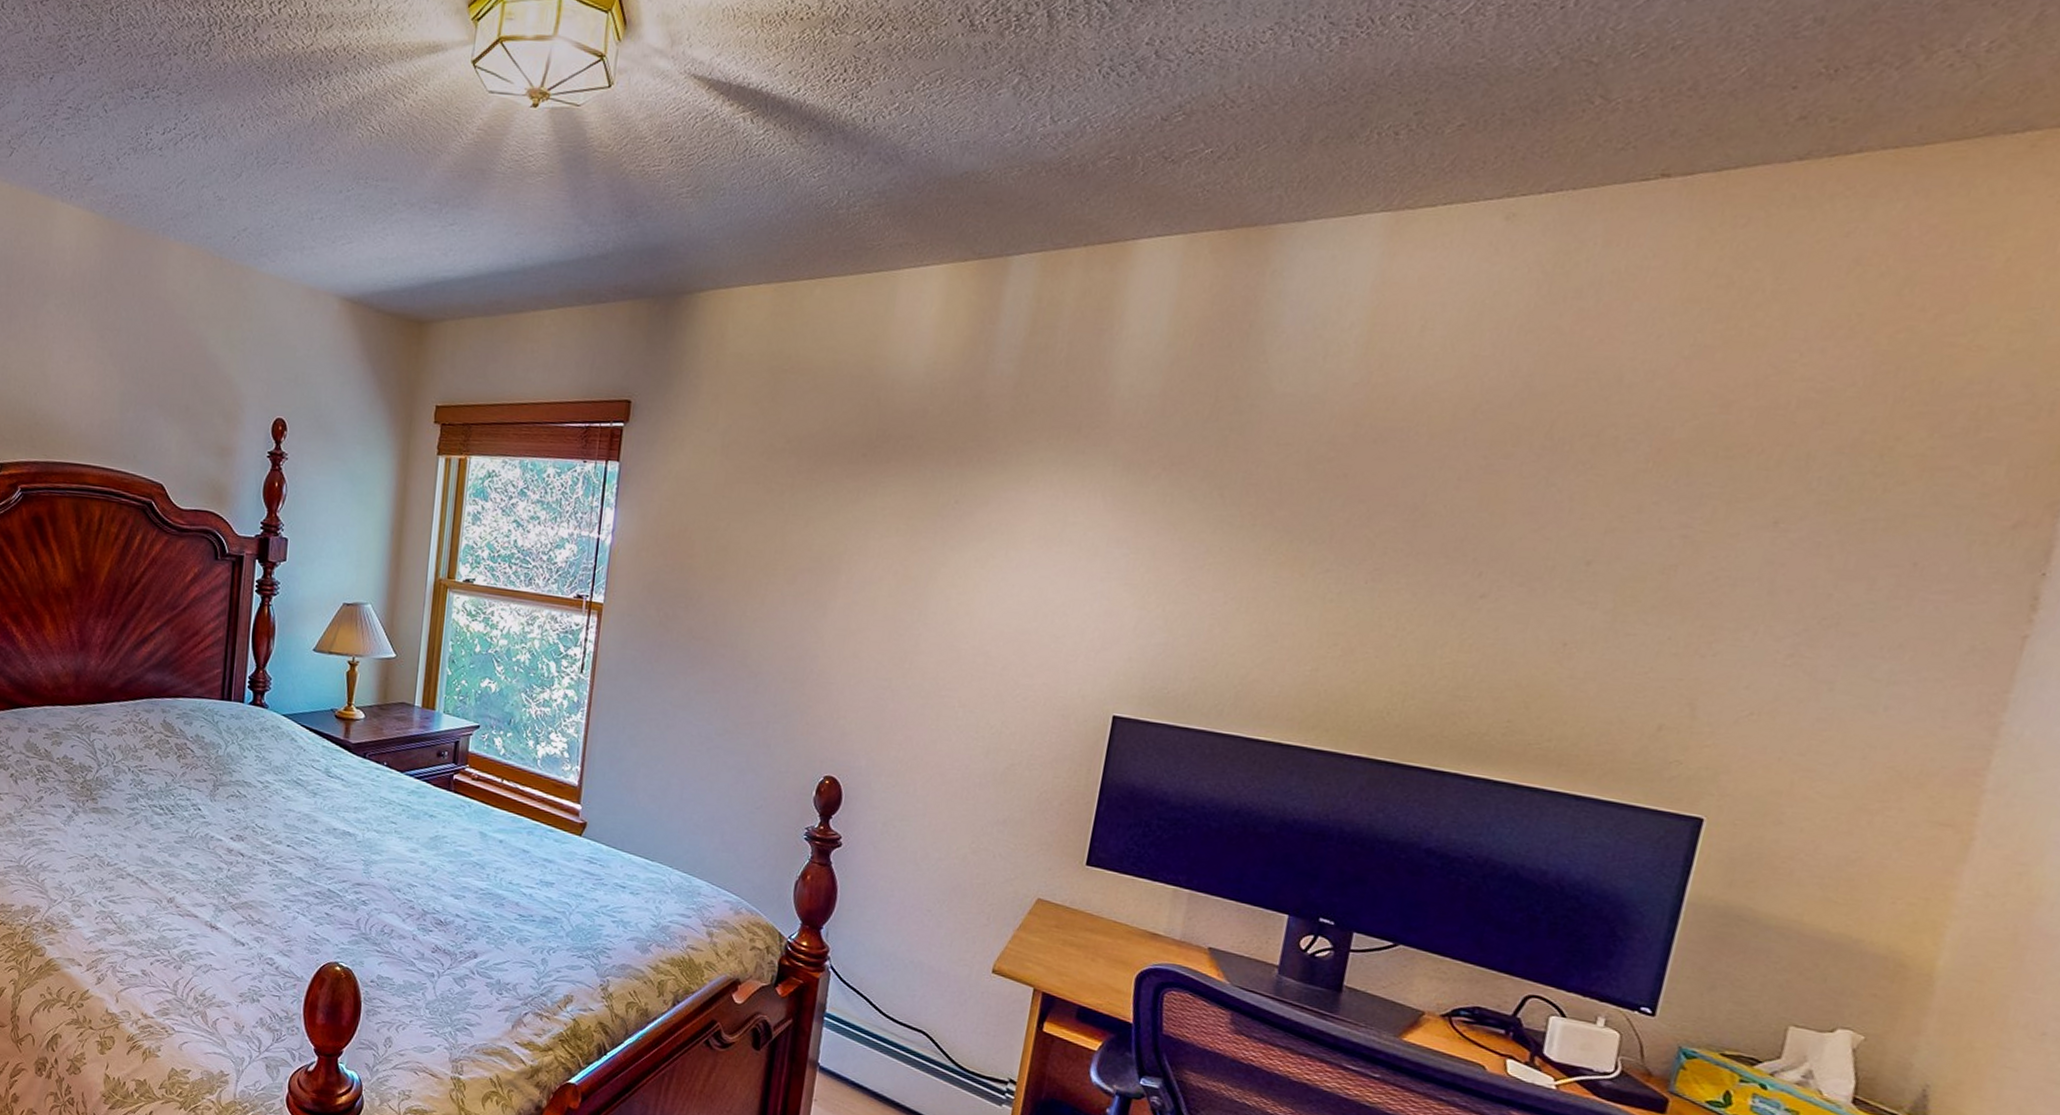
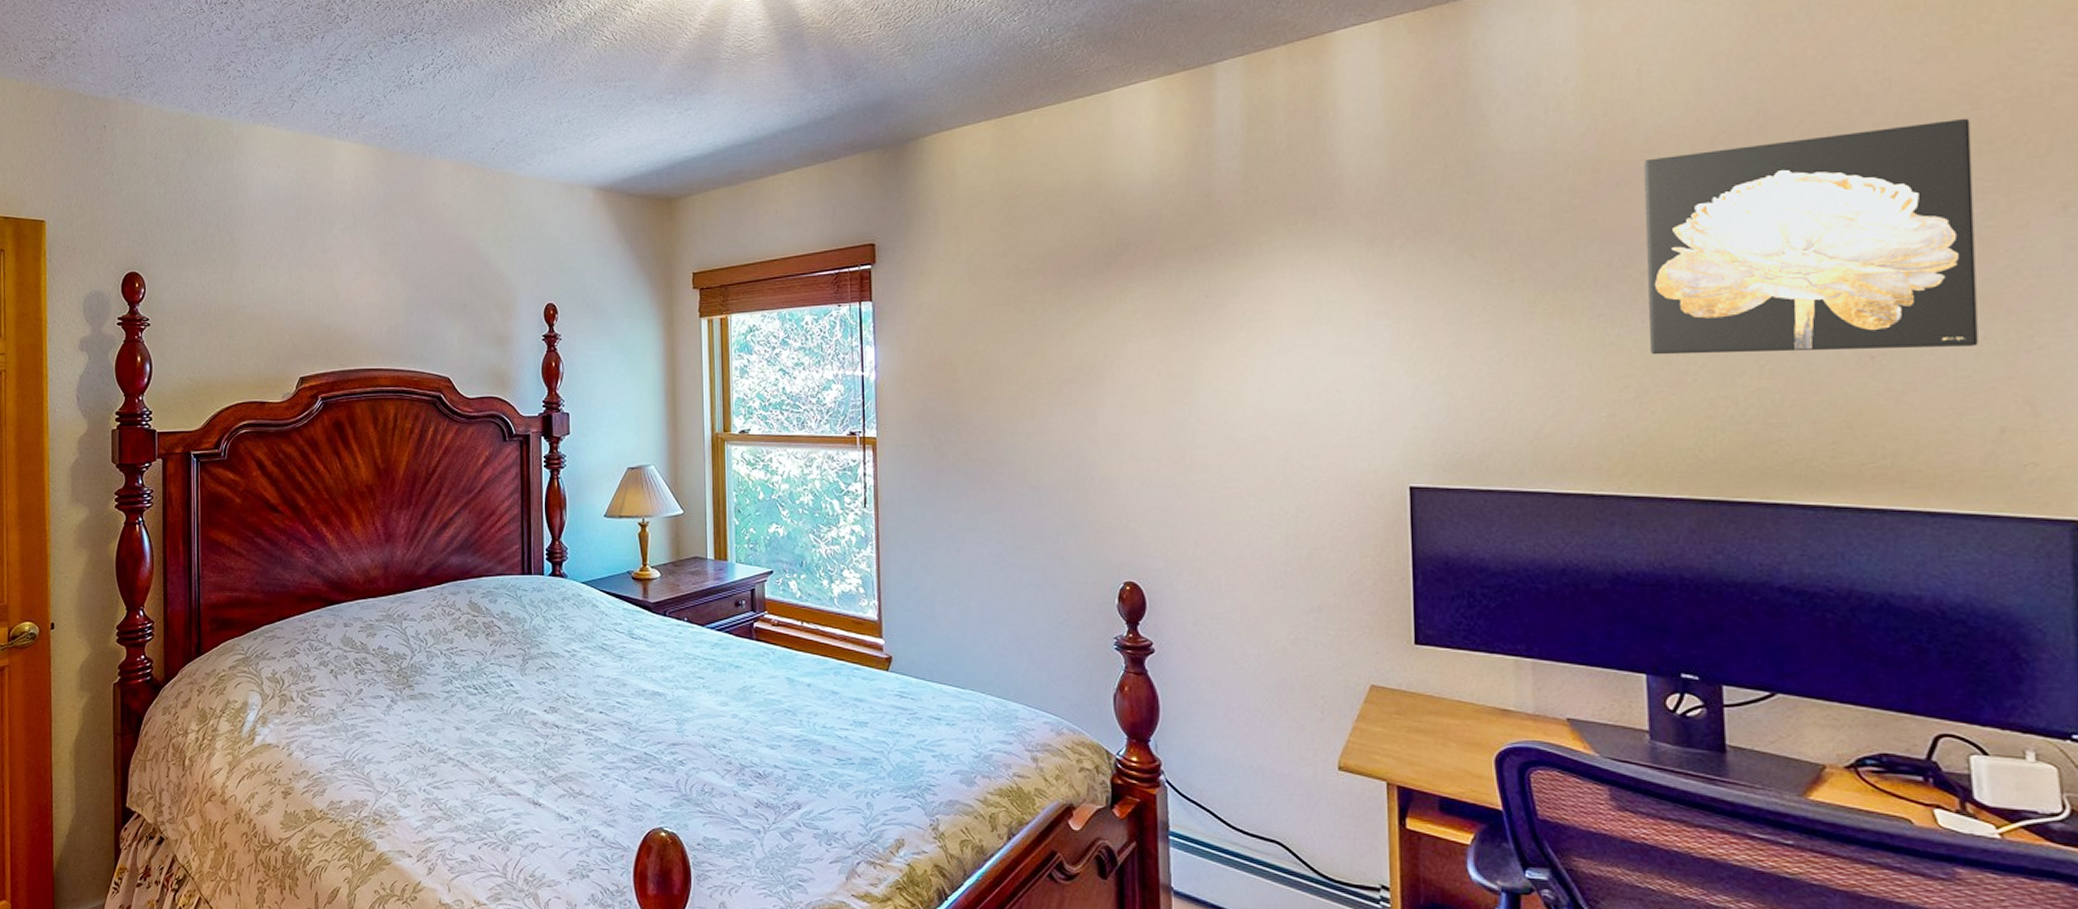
wall art: none [1366,419,1716,645] -> present [1644,118,1978,355]

